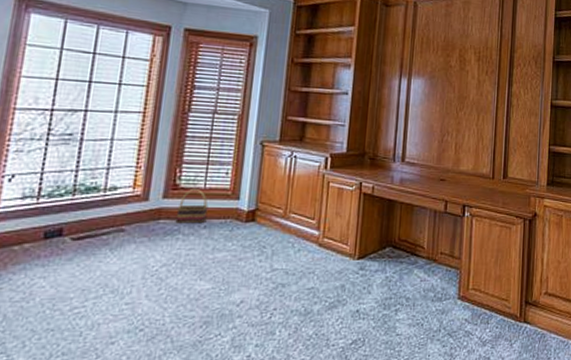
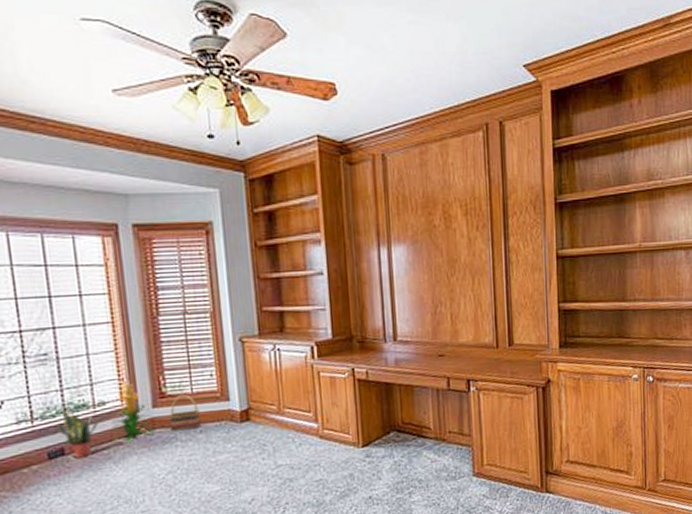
potted plant: none [61,191,106,240] -> present [57,410,99,458]
indoor plant: none [114,169,161,230] -> present [111,381,155,442]

